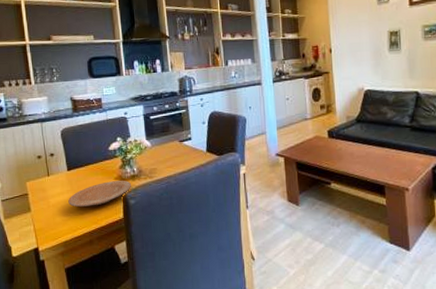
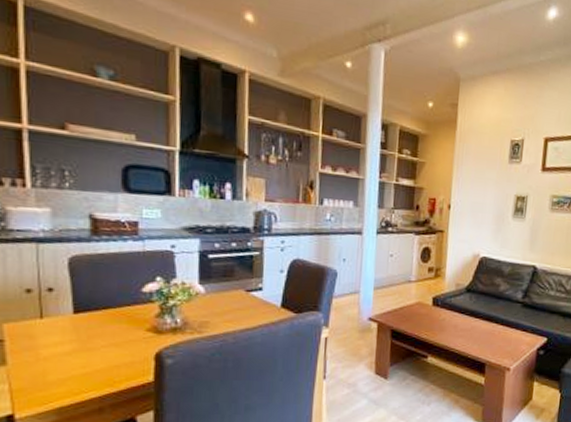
plate: present [68,180,132,207] -> none [70,332,172,364]

